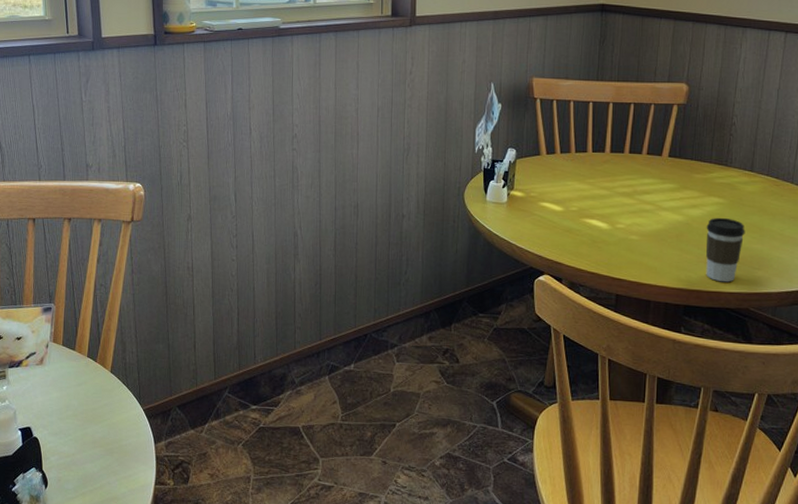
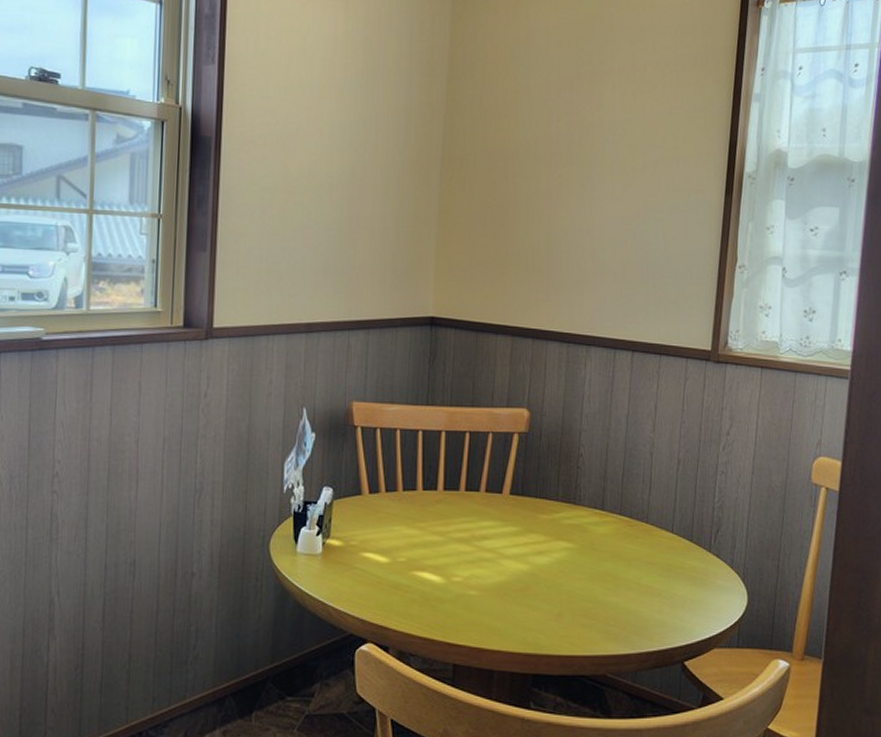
coffee cup: present [705,217,745,283] -> none [555,565,599,644]

